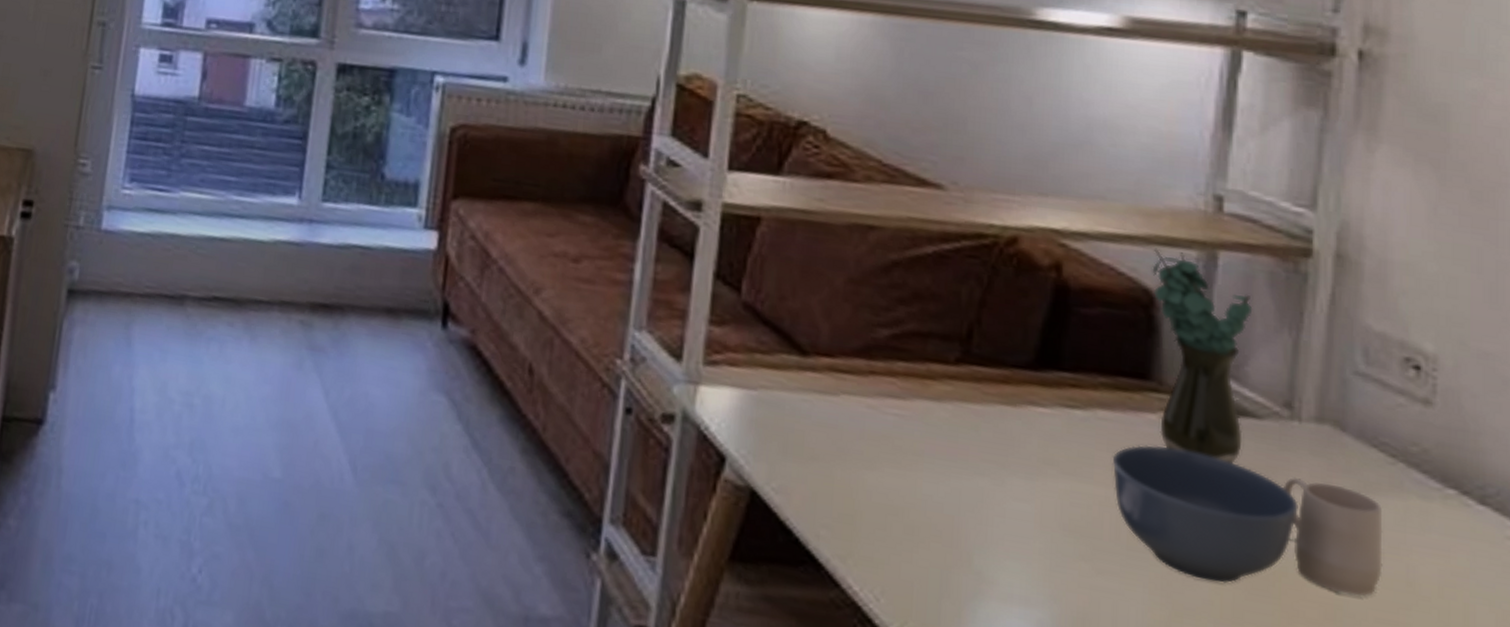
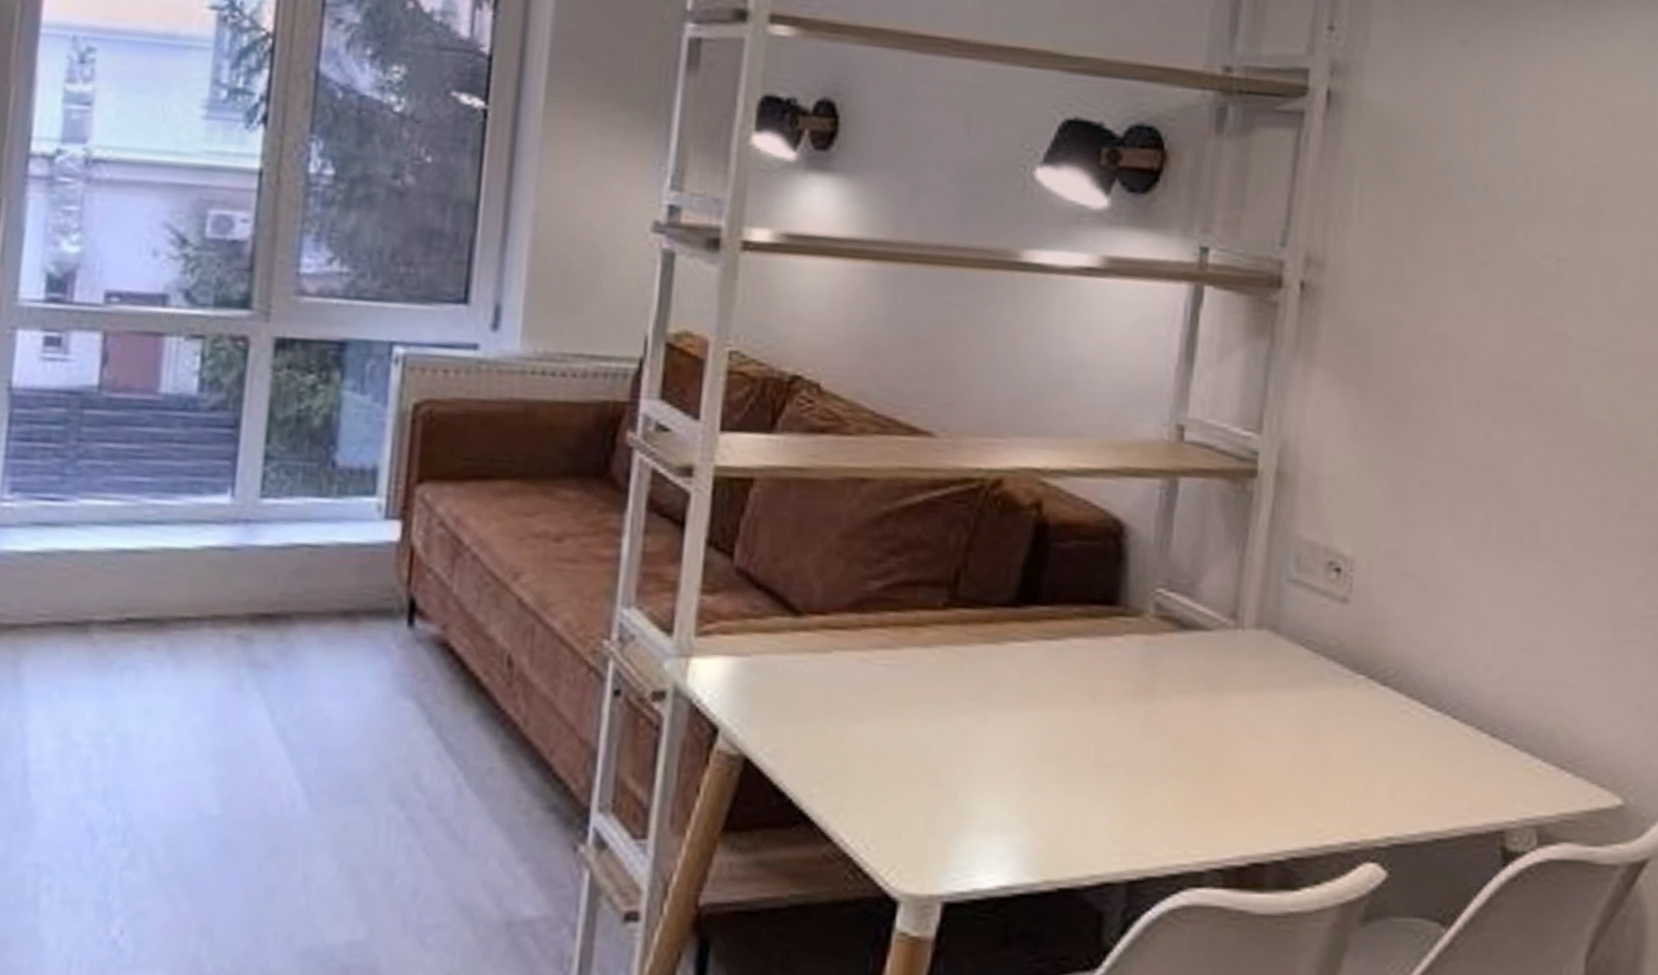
bowl: present [1112,445,1300,584] -> none [1083,666,1241,786]
vase: present [1152,248,1253,464] -> none [1122,479,1207,675]
mug: present [1284,478,1383,597] -> none [1228,681,1306,780]

